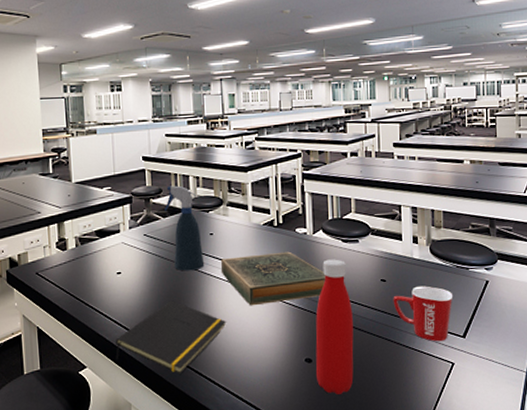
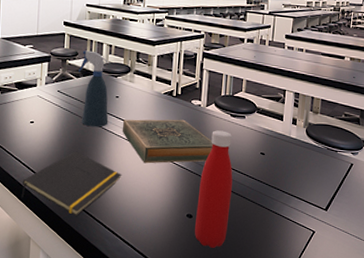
mug: present [393,286,453,342] -> none [268,162,322,212]

